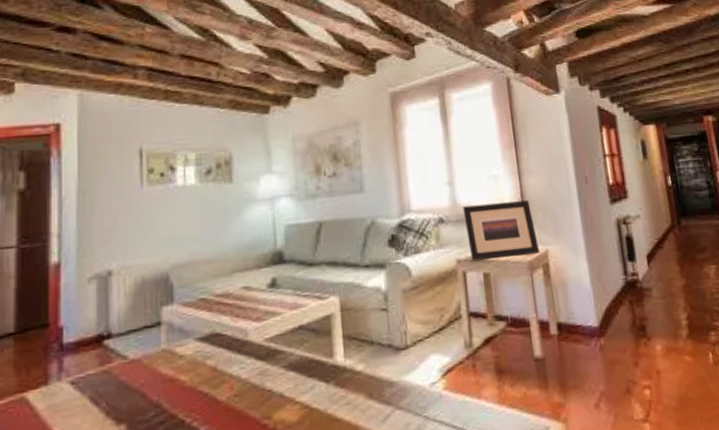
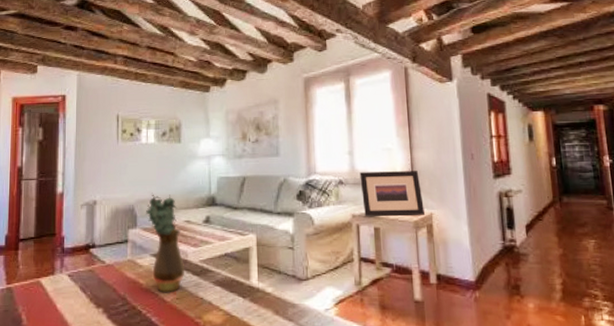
vase: none [186,252,244,389] -> present [146,193,184,292]

